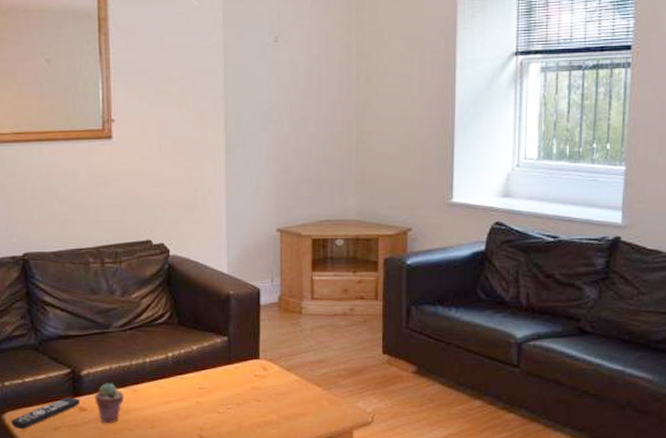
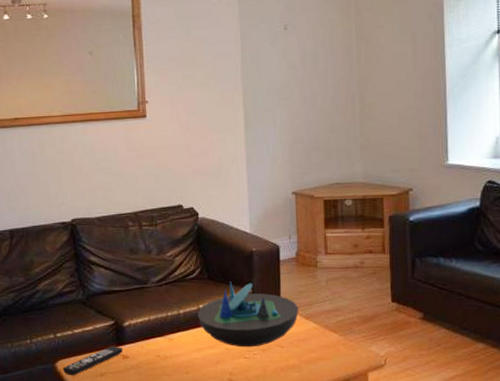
potted succulent: present [94,383,125,423] -> none [135,333,162,369]
decorative bowl: none [166,328,279,401] -> present [198,281,299,348]

